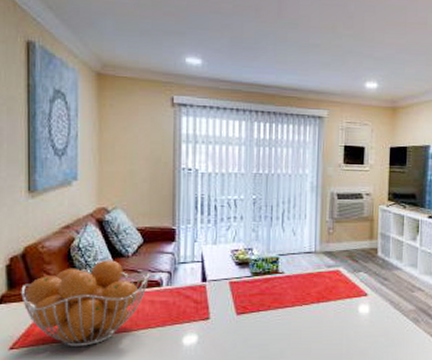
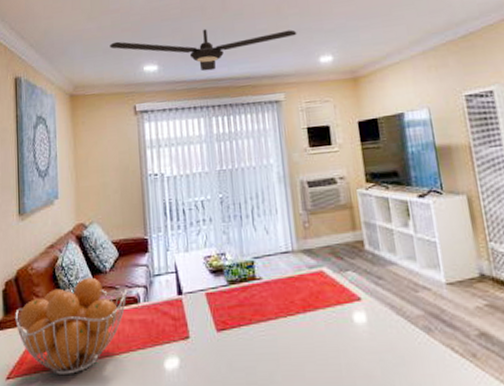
ceiling fan: none [148,24,349,76] -> present [110,28,297,72]

